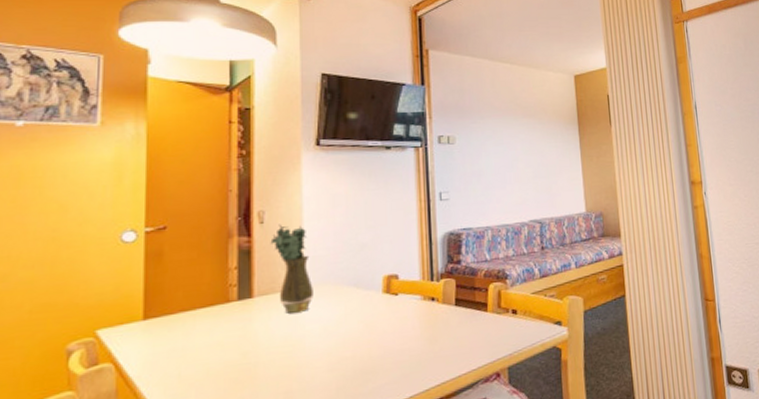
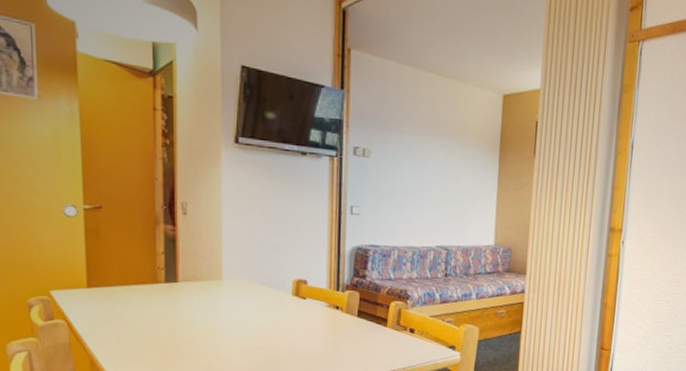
vase: present [270,224,313,314] -> none [192,217,230,301]

